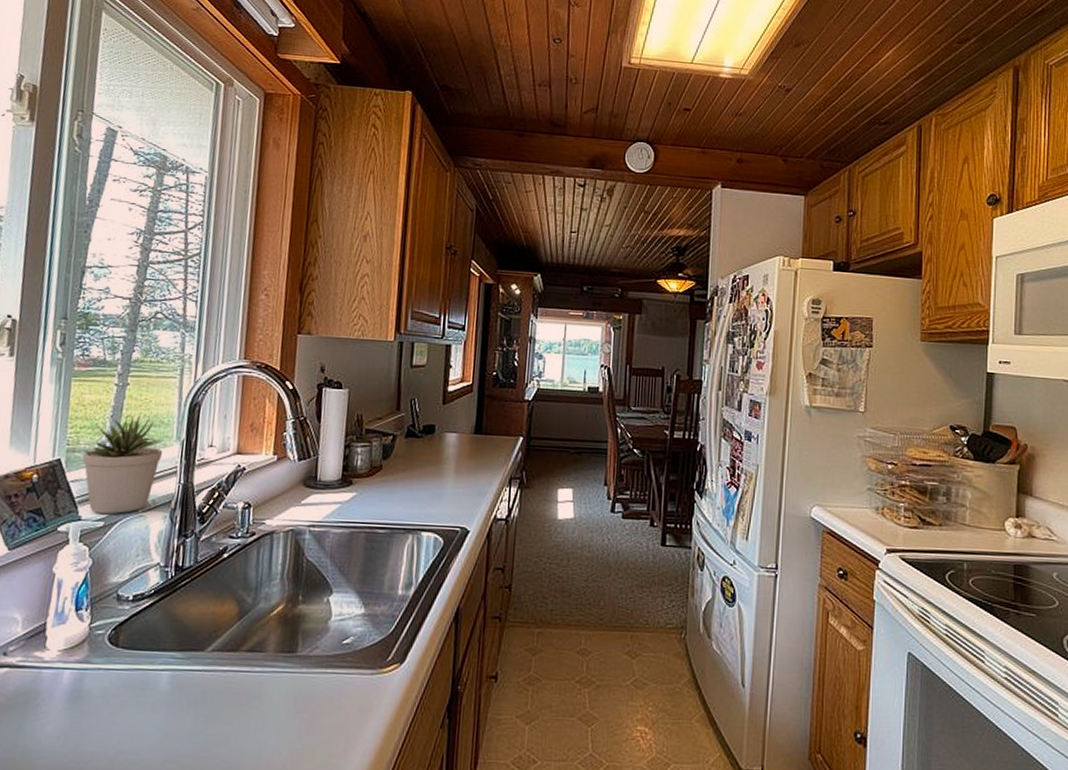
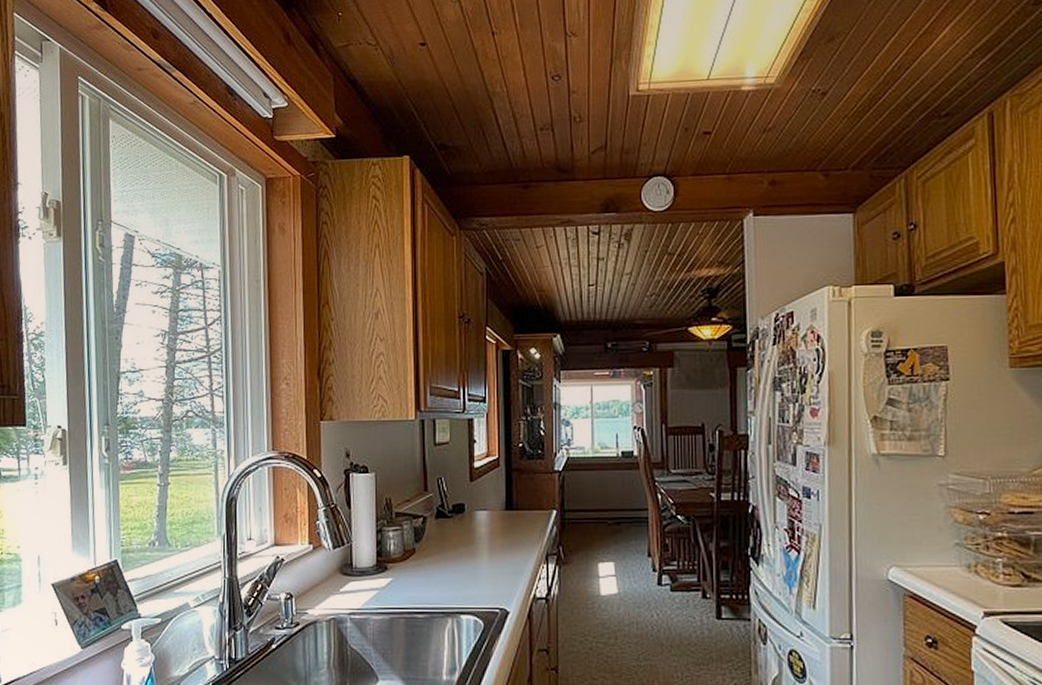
potted plant: present [82,415,165,515] -> none [135,514,207,611]

